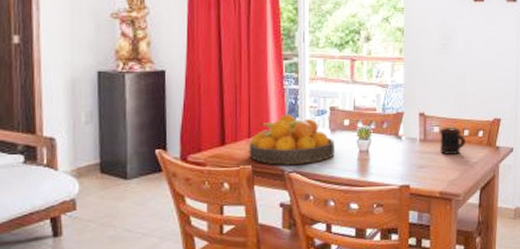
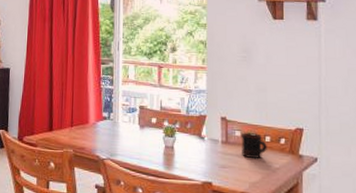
fruit bowl: present [248,114,335,165] -> none [71,109,143,153]

